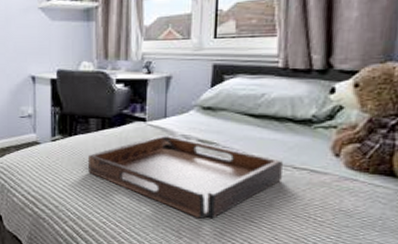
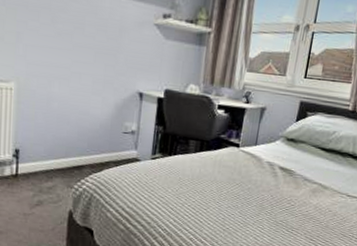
serving tray: present [87,134,283,219] -> none [182,160,341,237]

